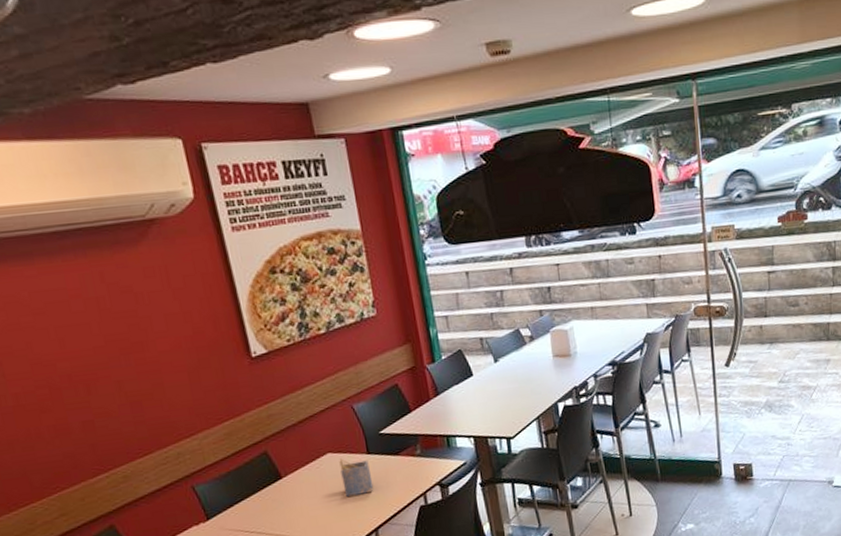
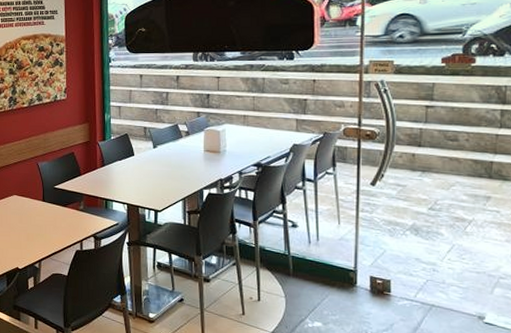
napkin holder: present [339,458,374,497] -> none [21,201,43,232]

